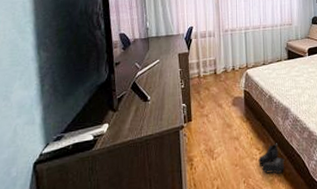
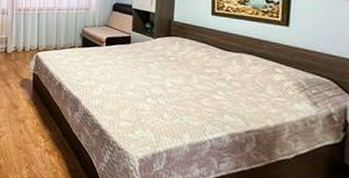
boots: present [258,143,285,174] -> none [43,134,71,168]

